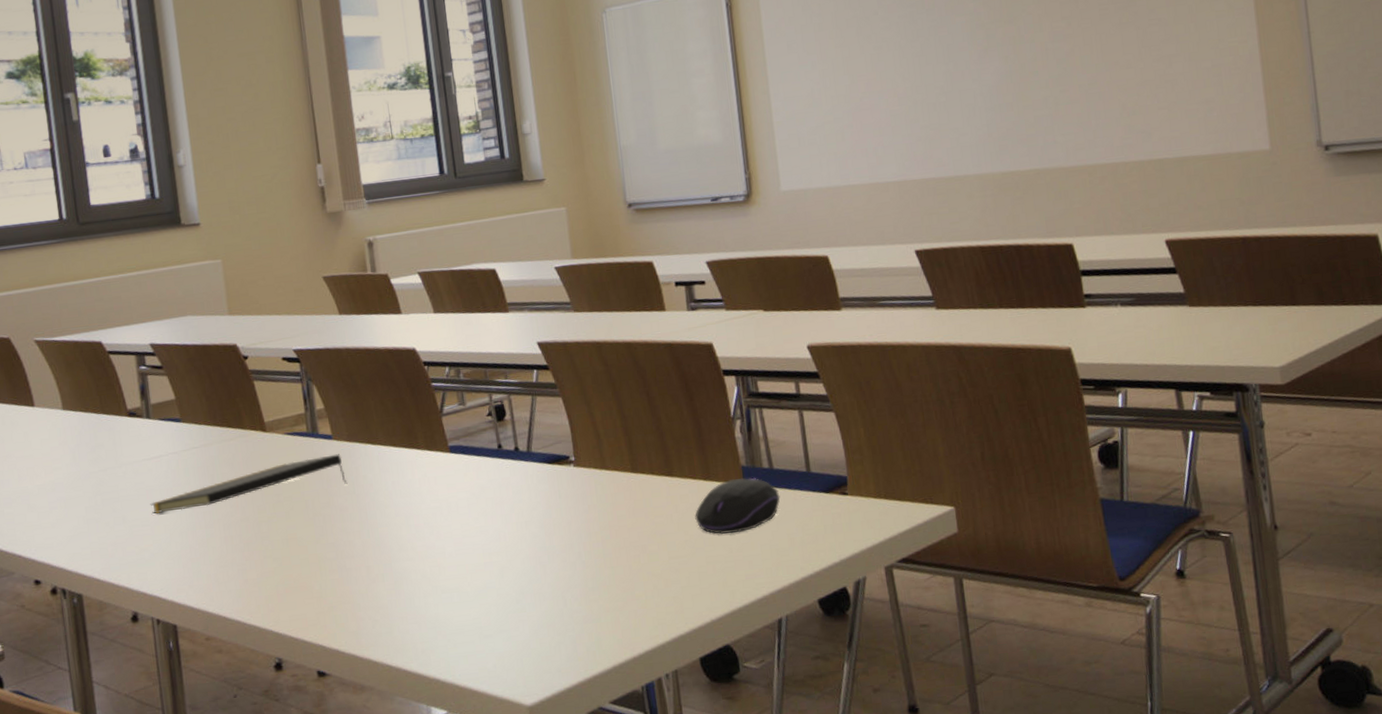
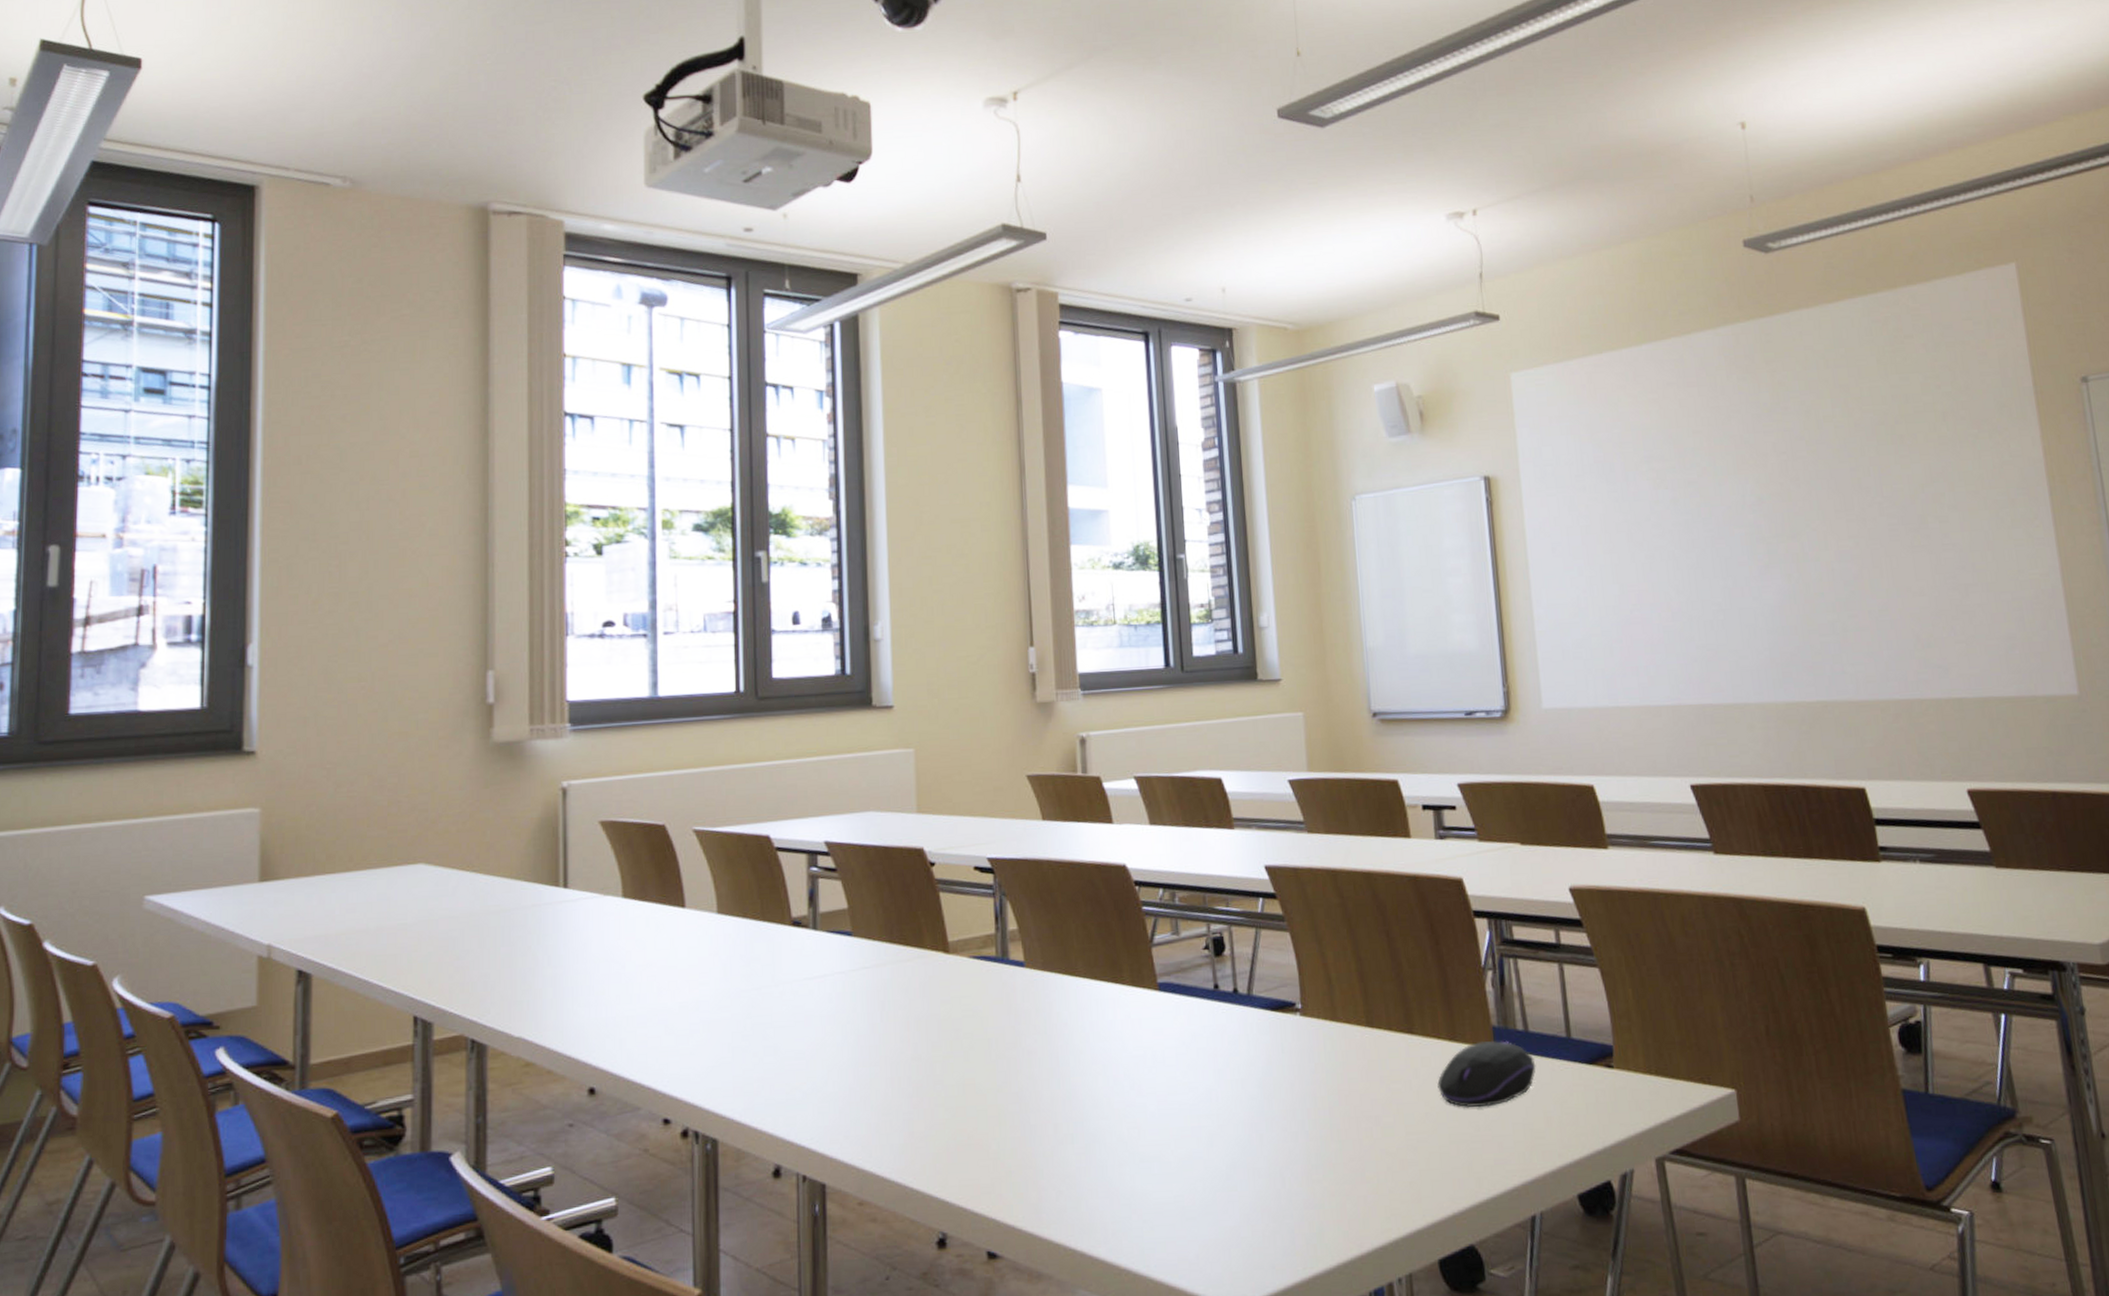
notepad: present [150,454,348,514] -> none [807,985,1039,1045]

